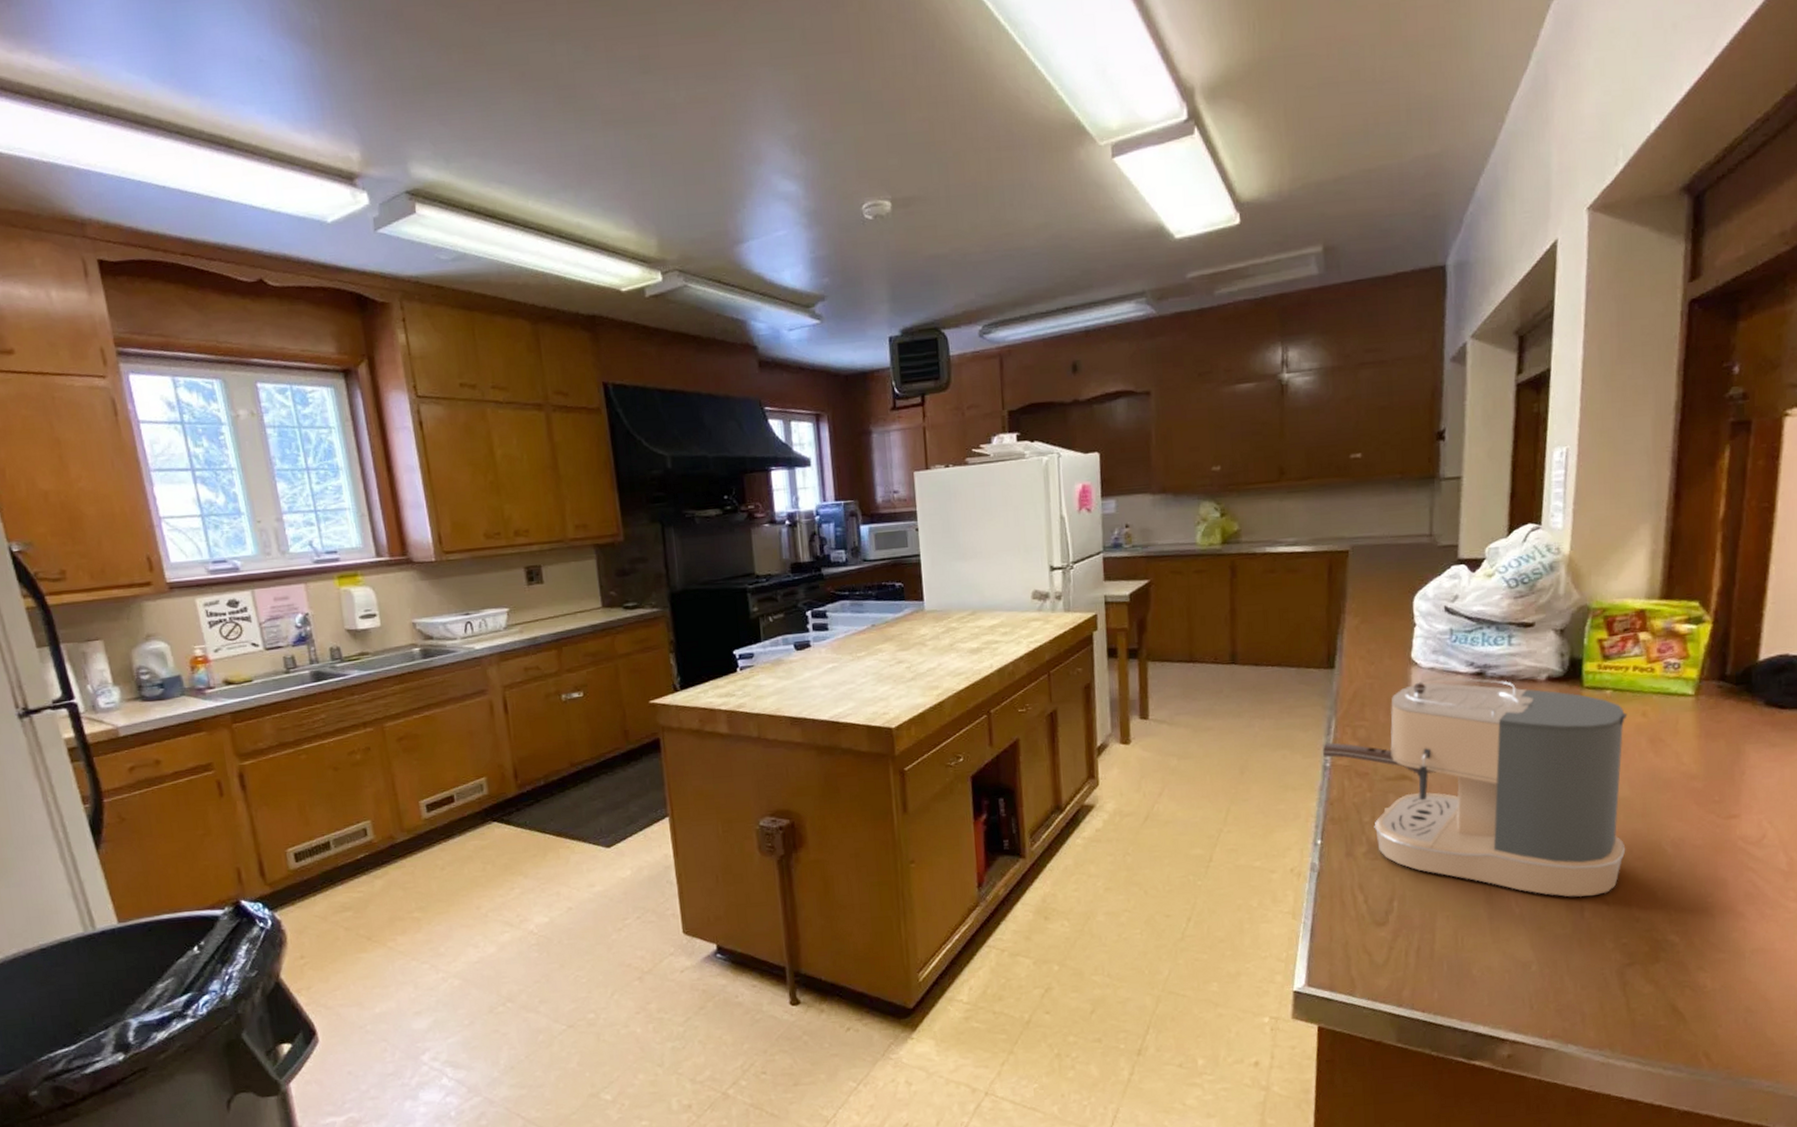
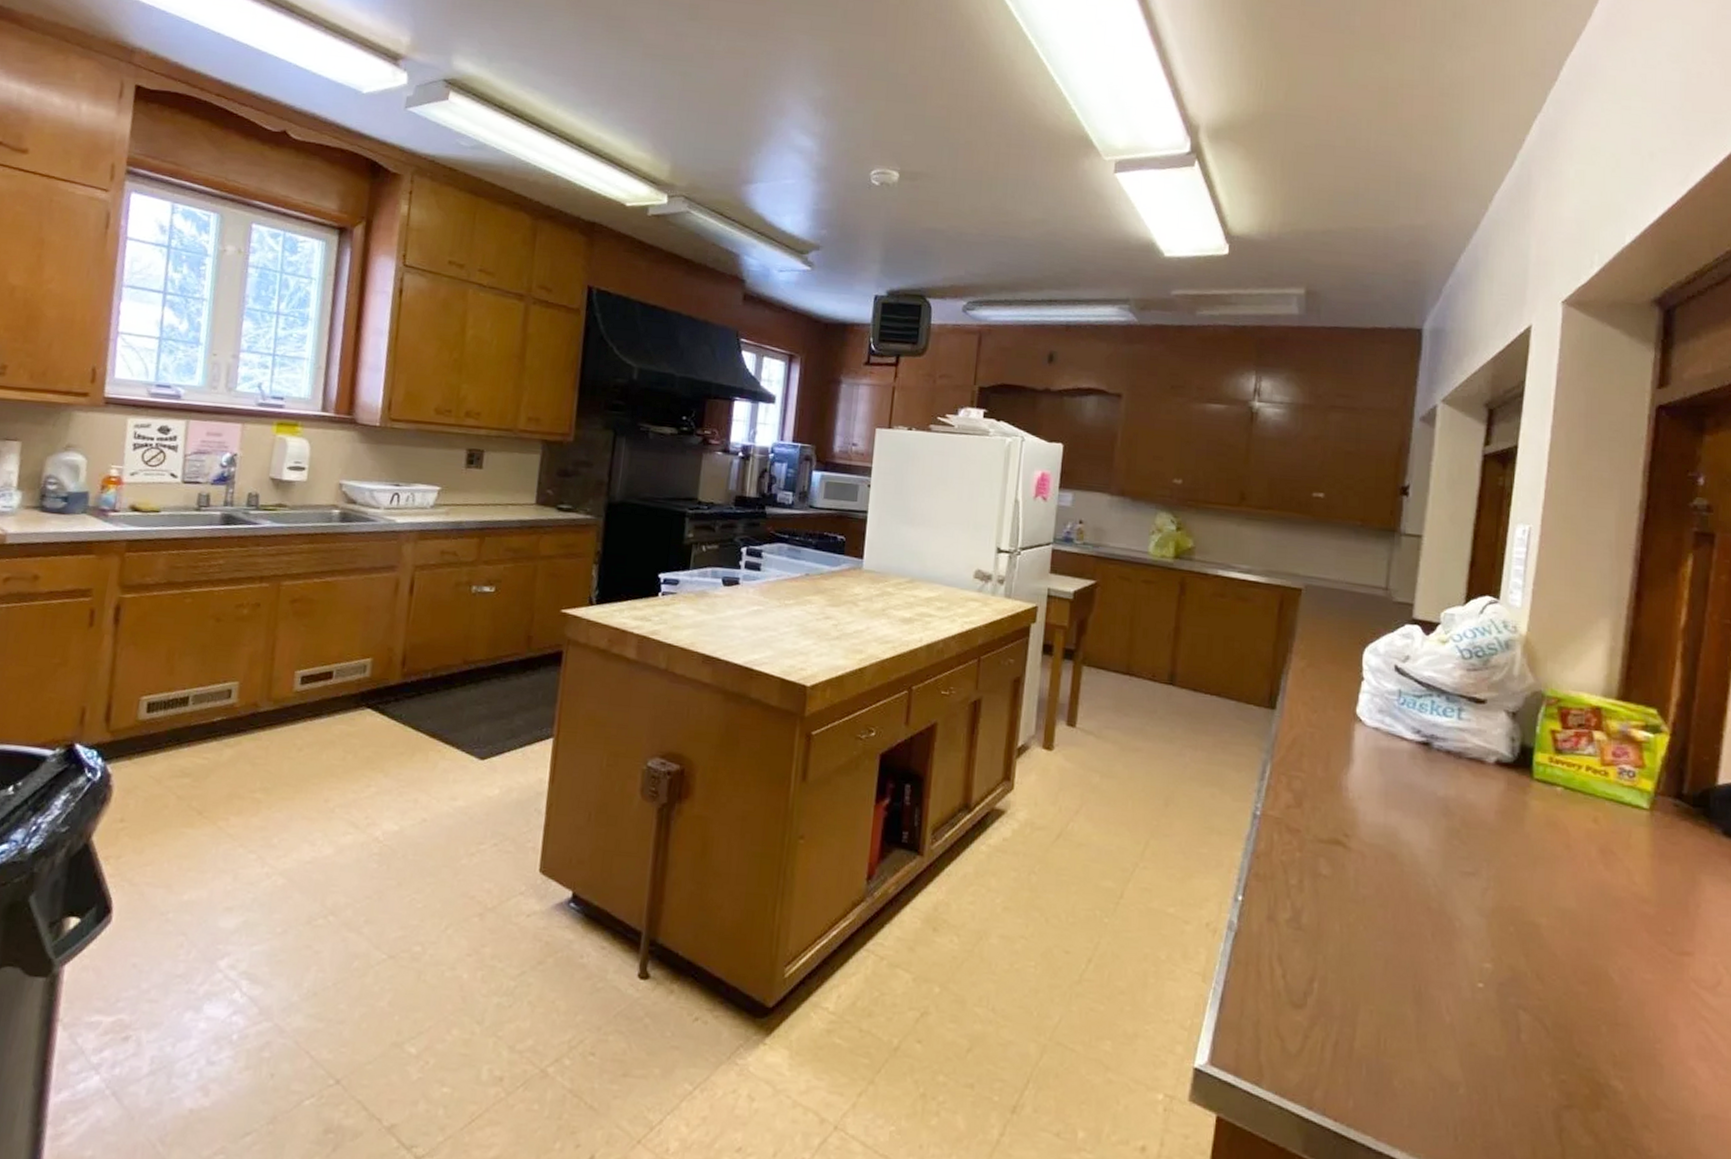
coffee maker: present [1322,676,1628,897] -> none [1253,738,1578,1017]

